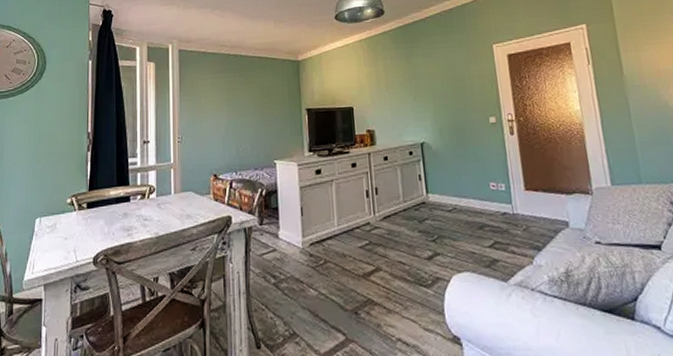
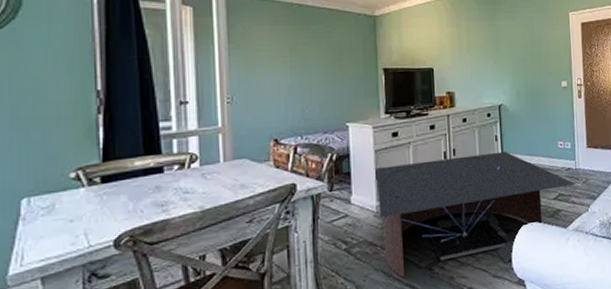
coffee table: none [301,191,515,320] -> present [375,151,576,278]

